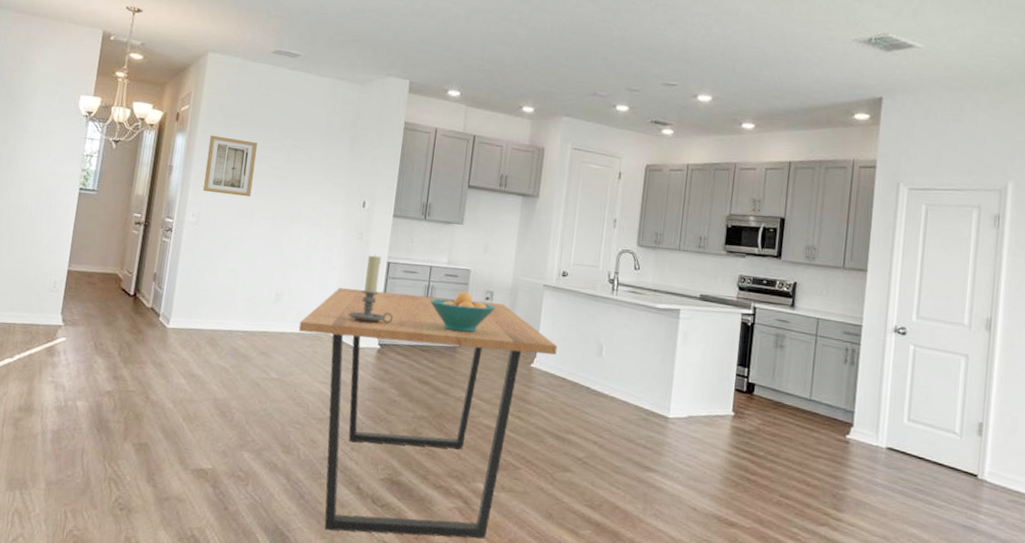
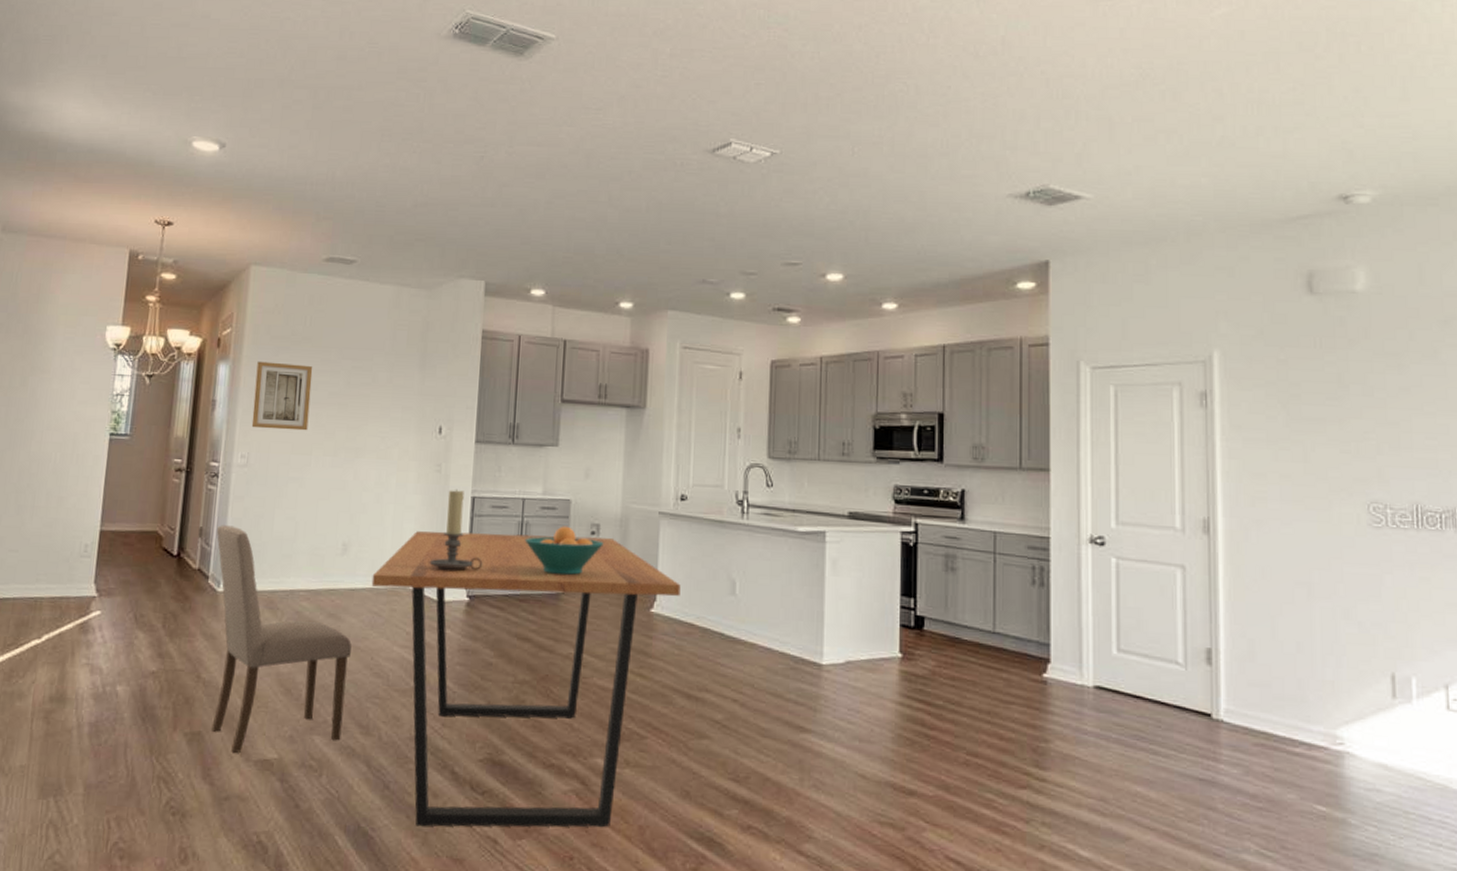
dining chair: none [156,272,279,463] -> present [211,525,352,754]

